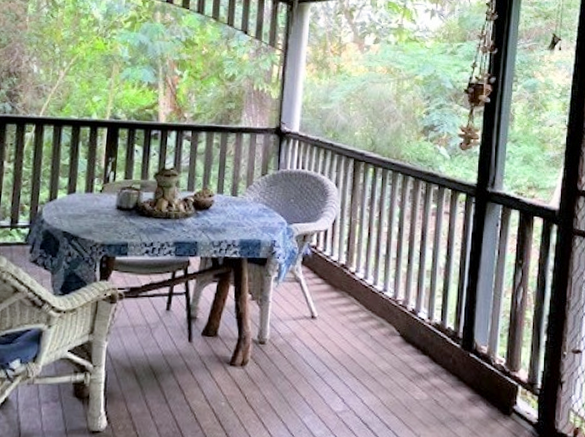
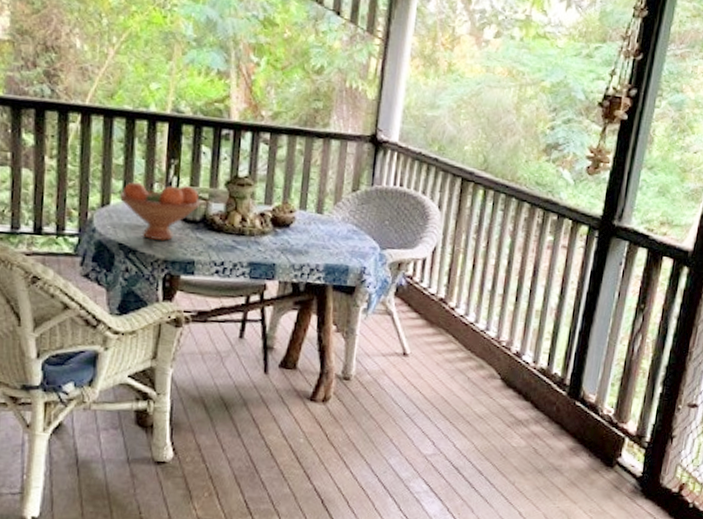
fruit bowl: none [64,178,134,228] -> present [119,181,201,242]

